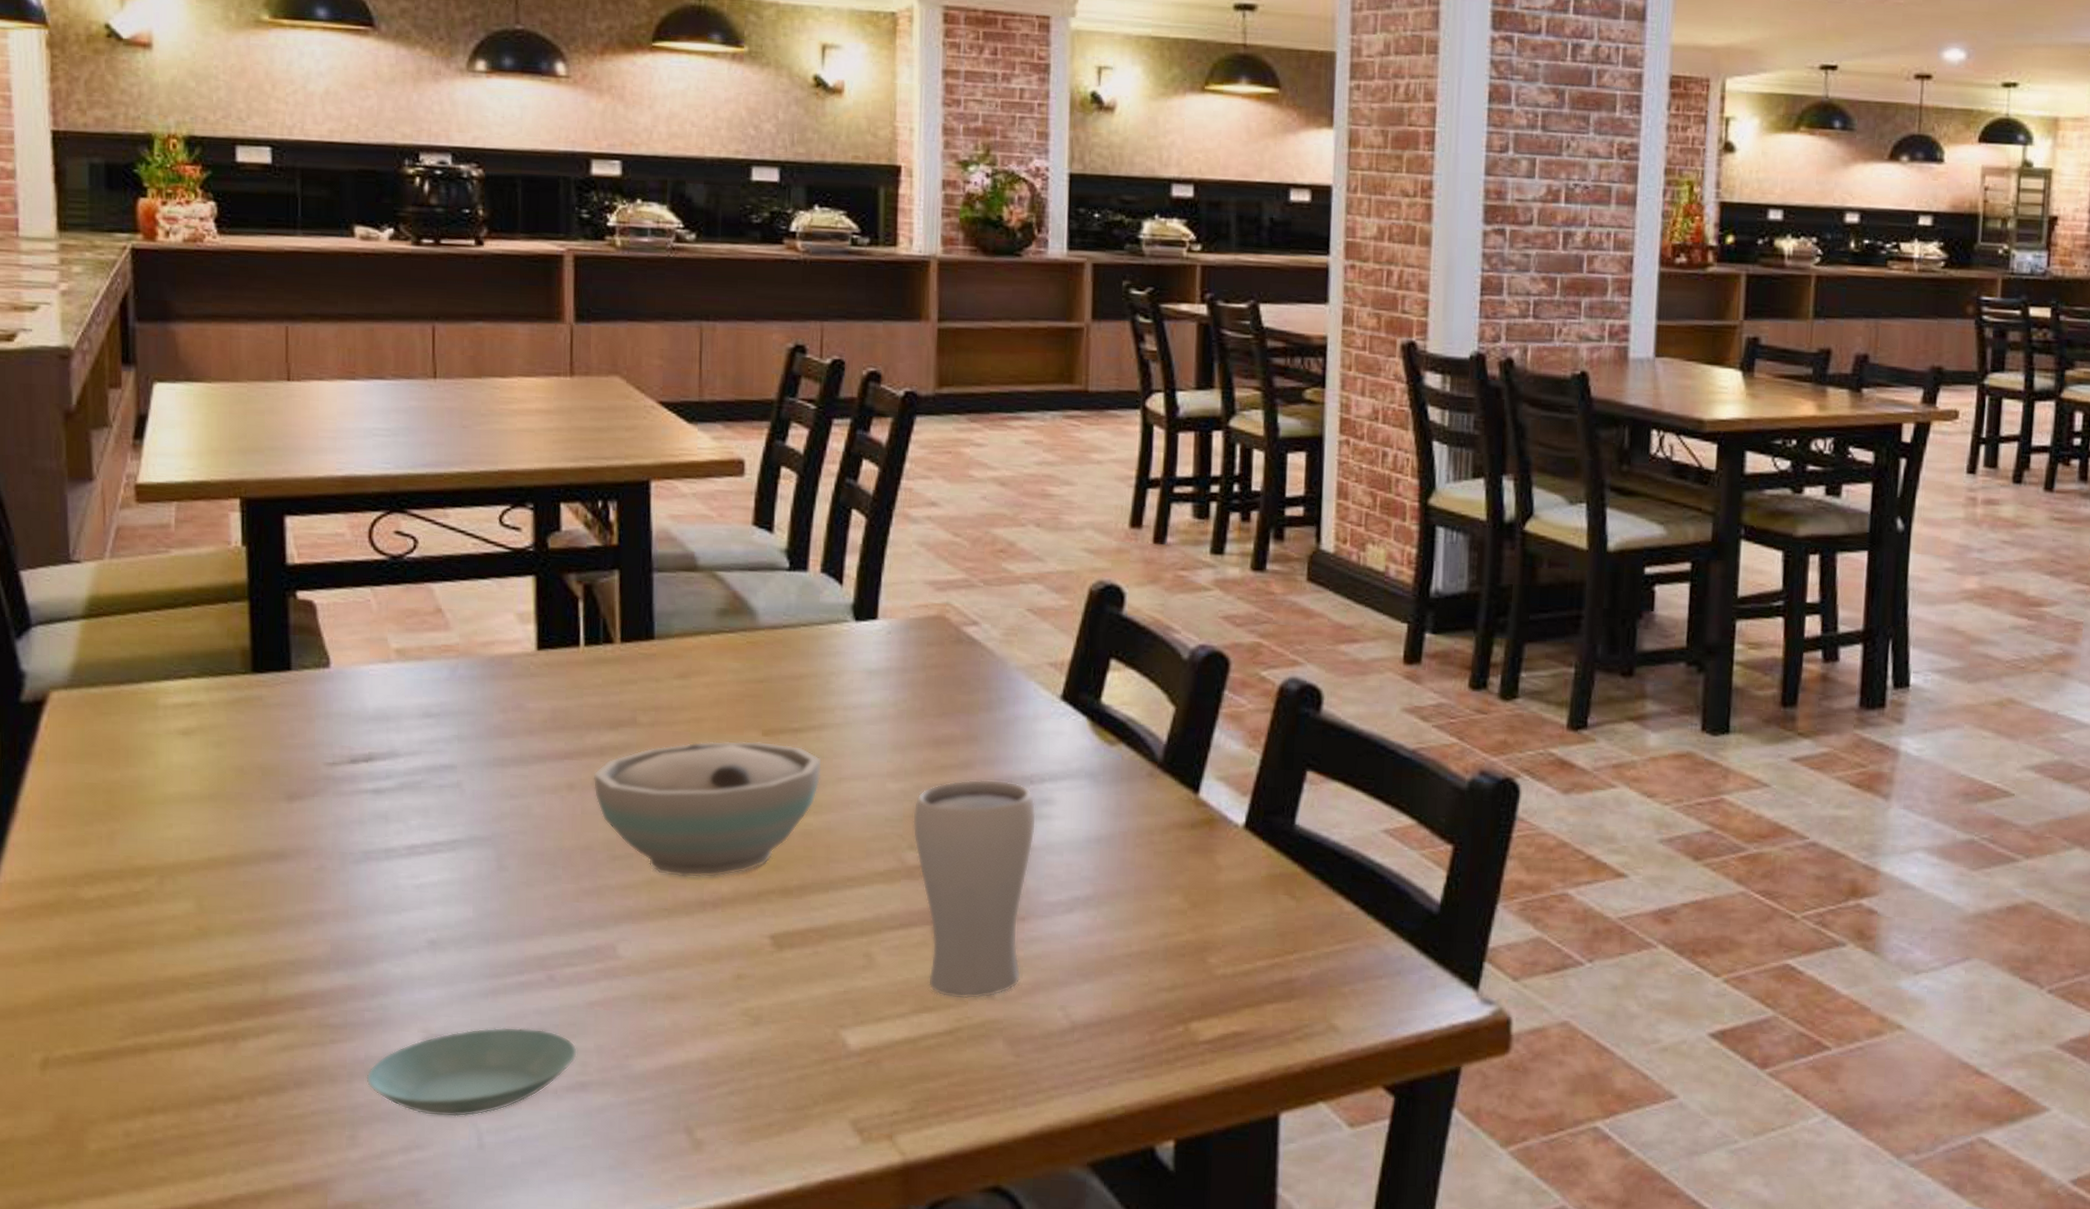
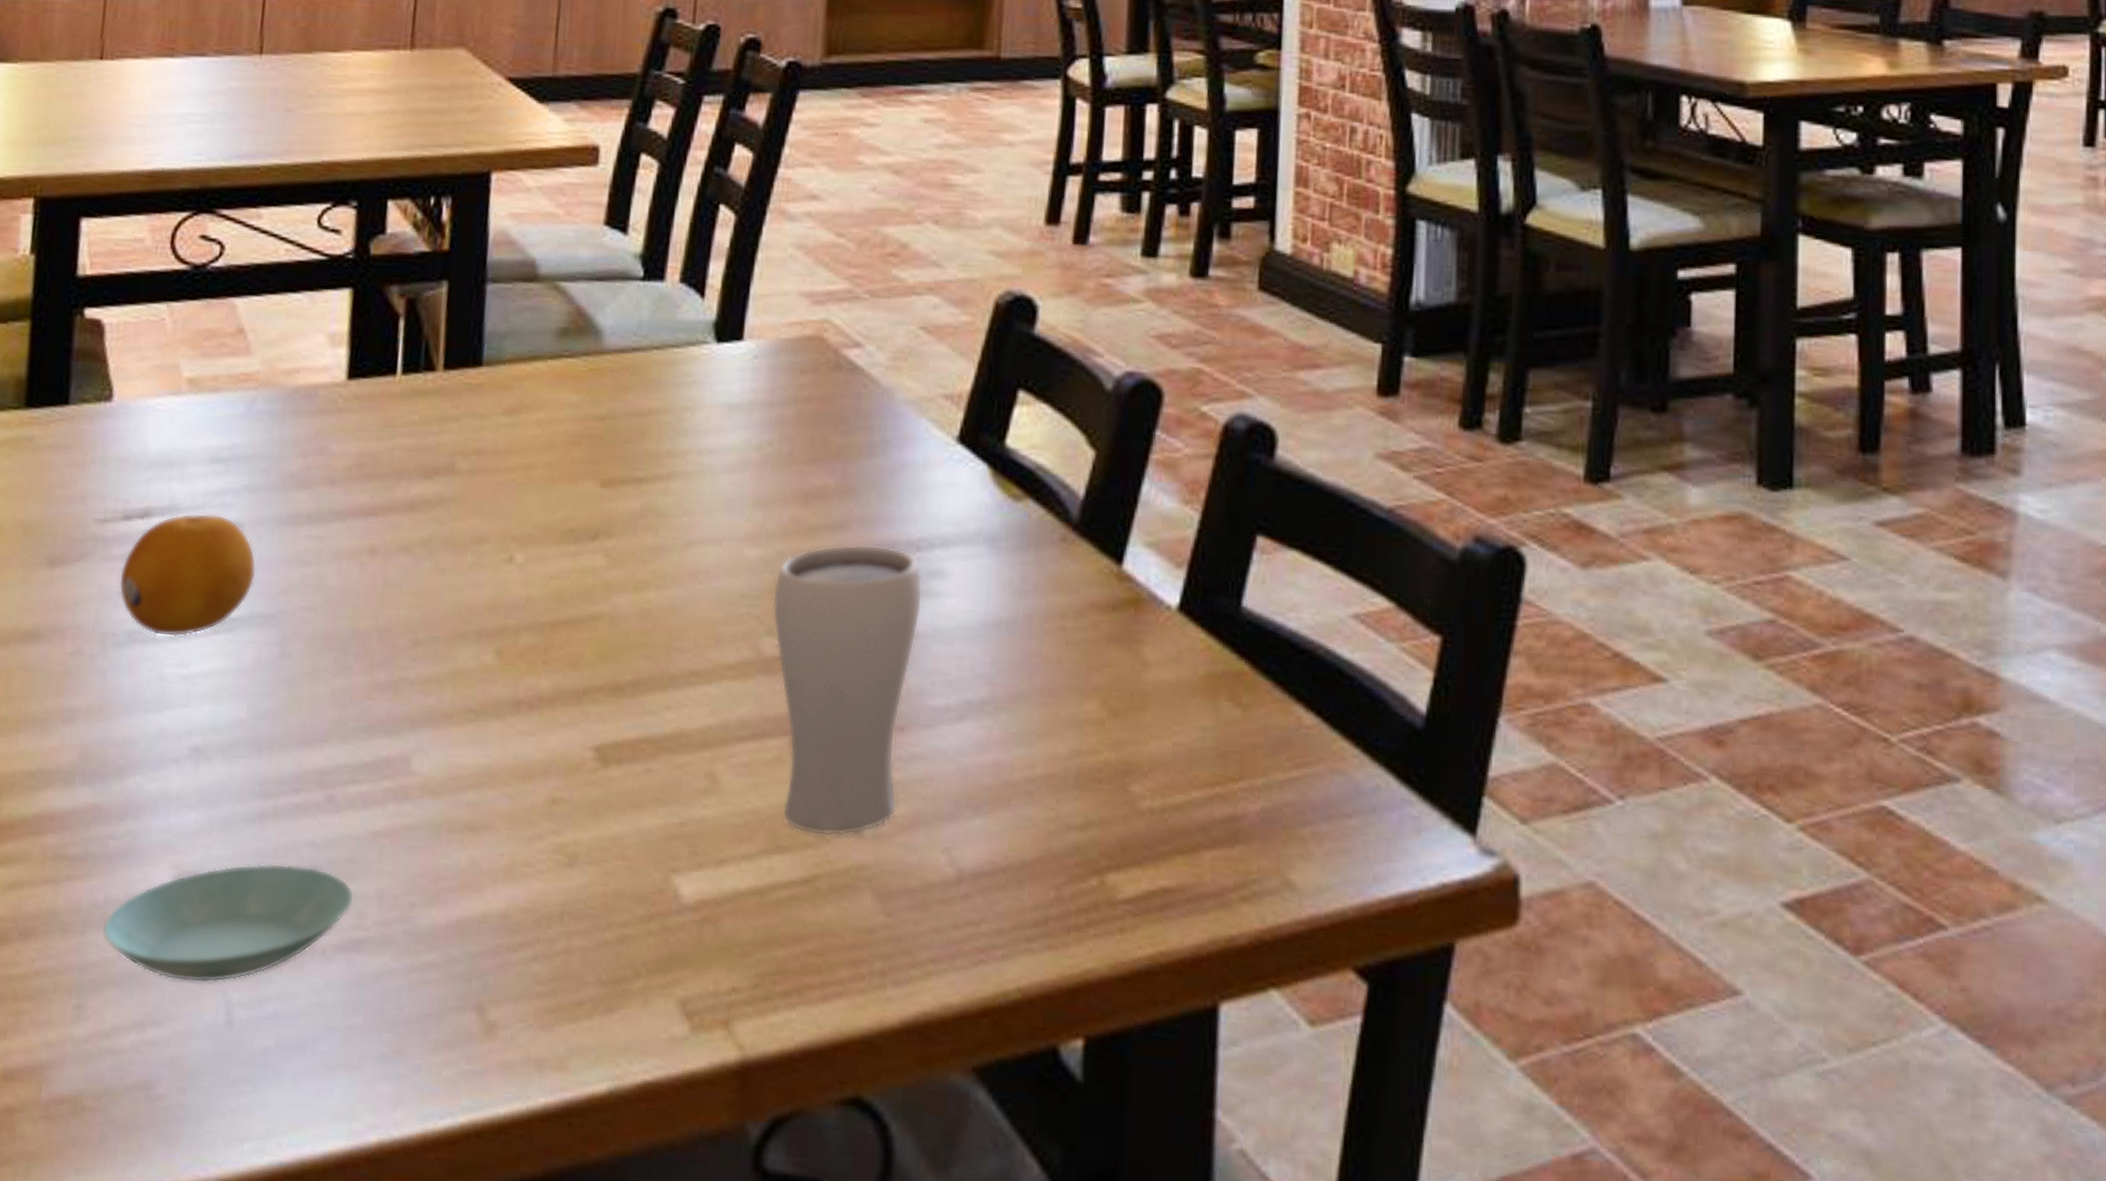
fruit: none [351,757,471,856] -> present [118,512,257,638]
bowl: present [593,740,822,878] -> none [398,493,668,670]

